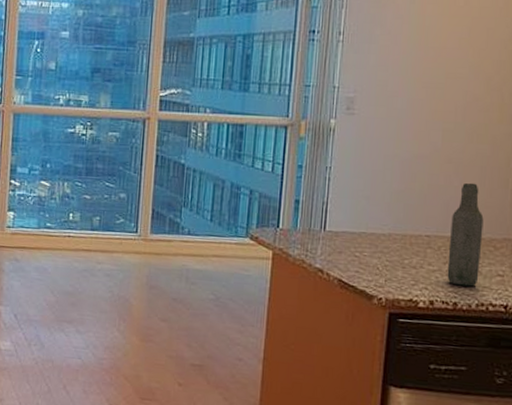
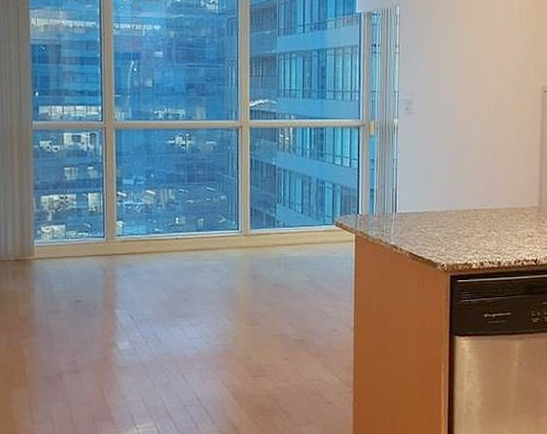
bottle: present [447,182,484,287] -> none [491,164,516,248]

